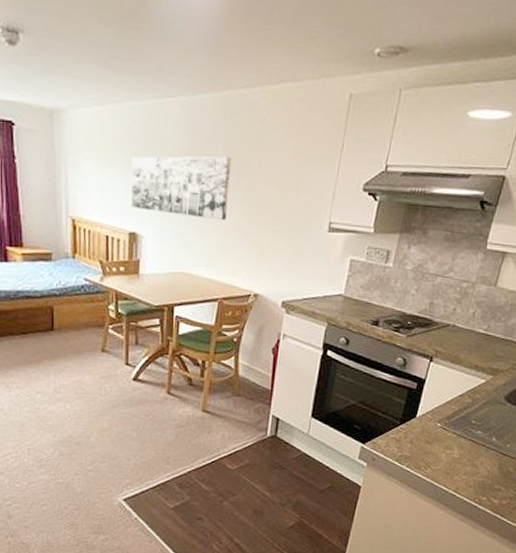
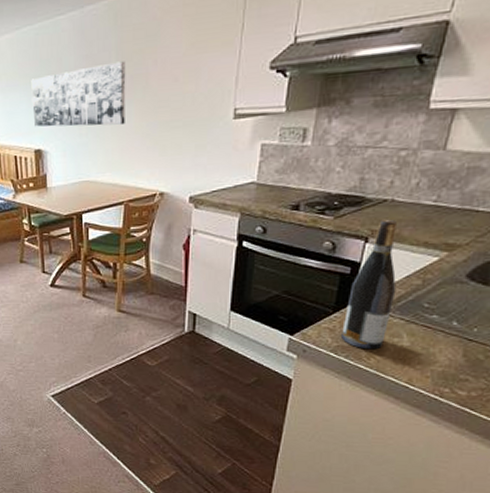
wine bottle: none [405,341,456,460] -> present [341,219,397,350]

